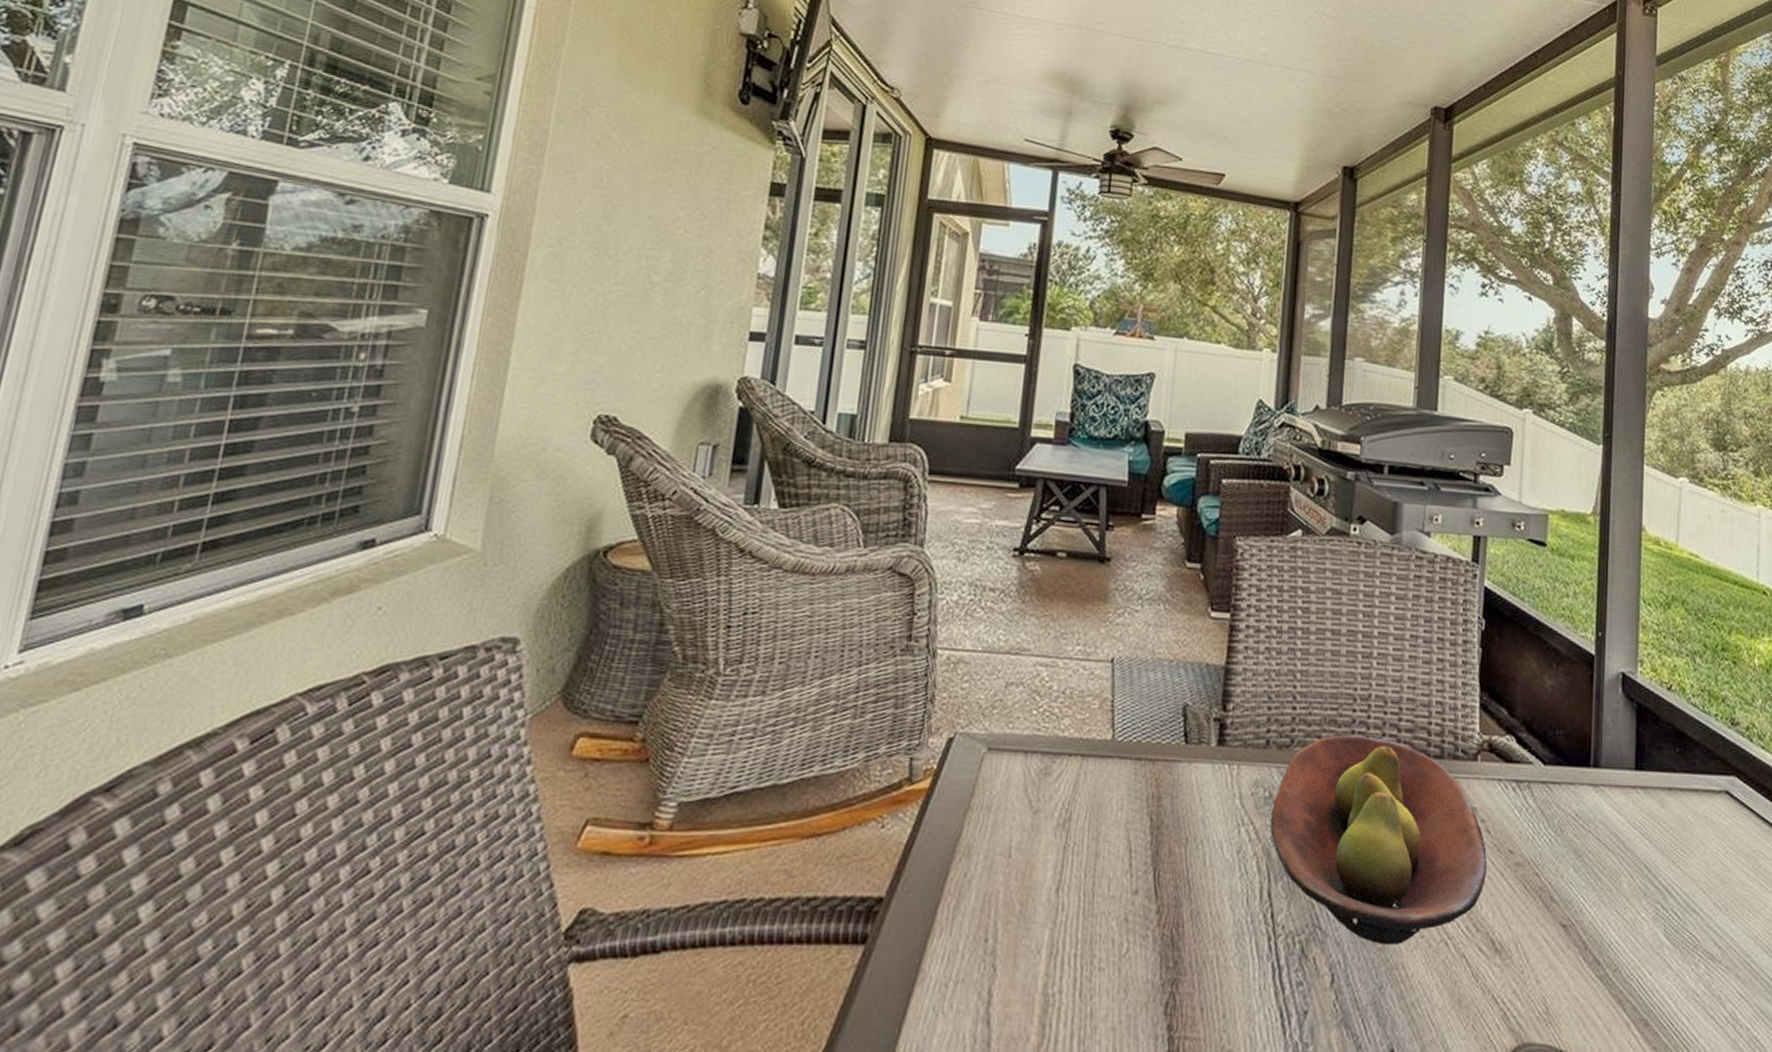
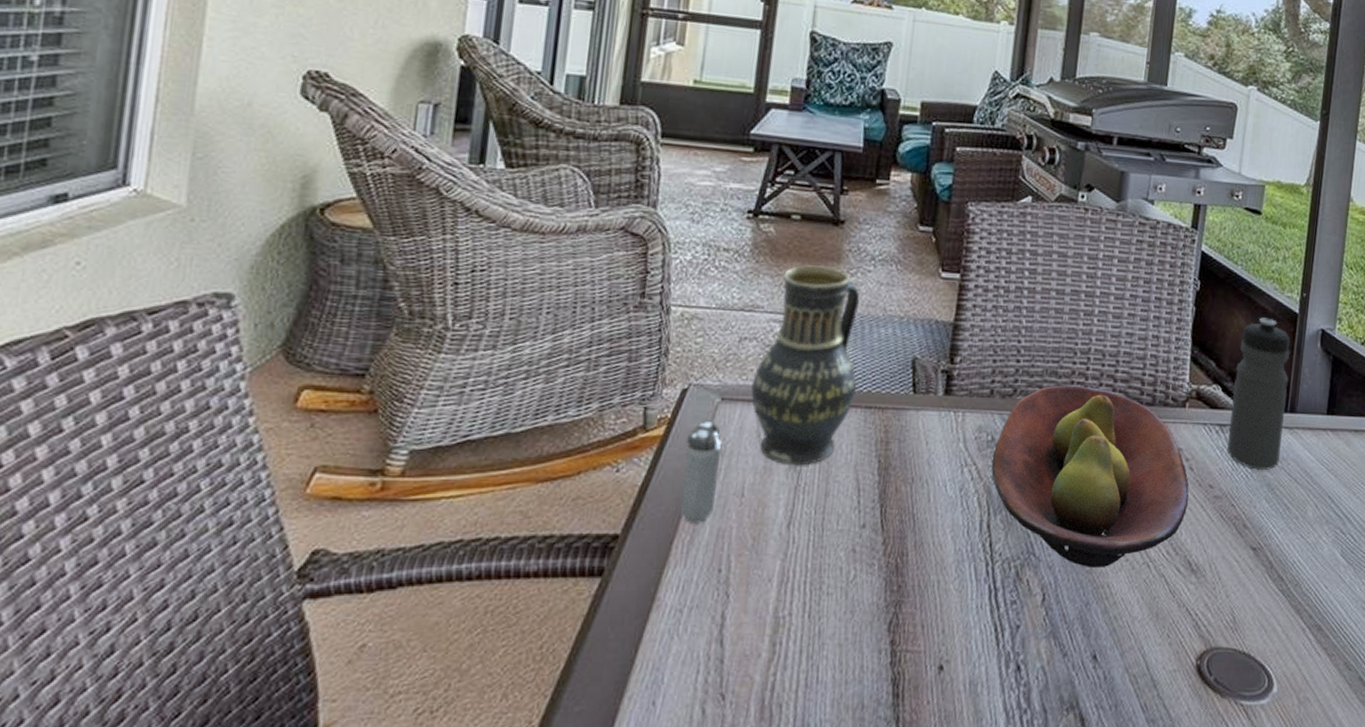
shaker: none [946,772,989,886] -> present [680,420,723,523]
vase: none [1017,605,1128,823] -> present [751,265,860,466]
water bottle: none [1527,659,1590,833] -> present [1227,317,1291,470]

